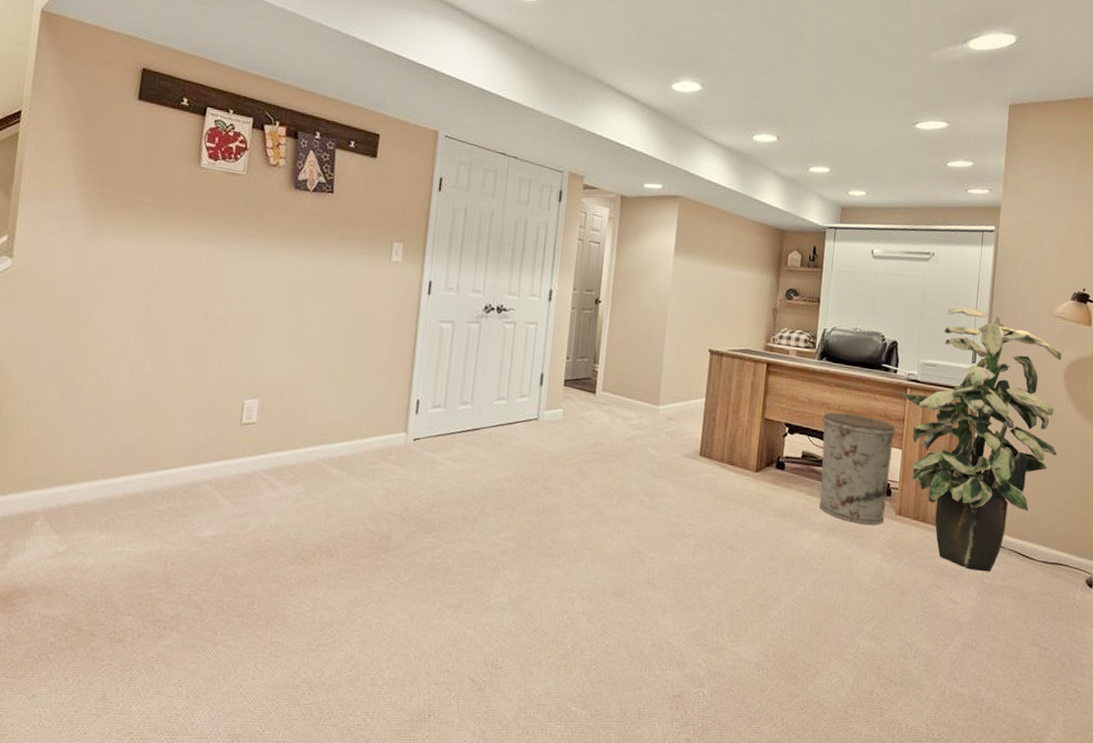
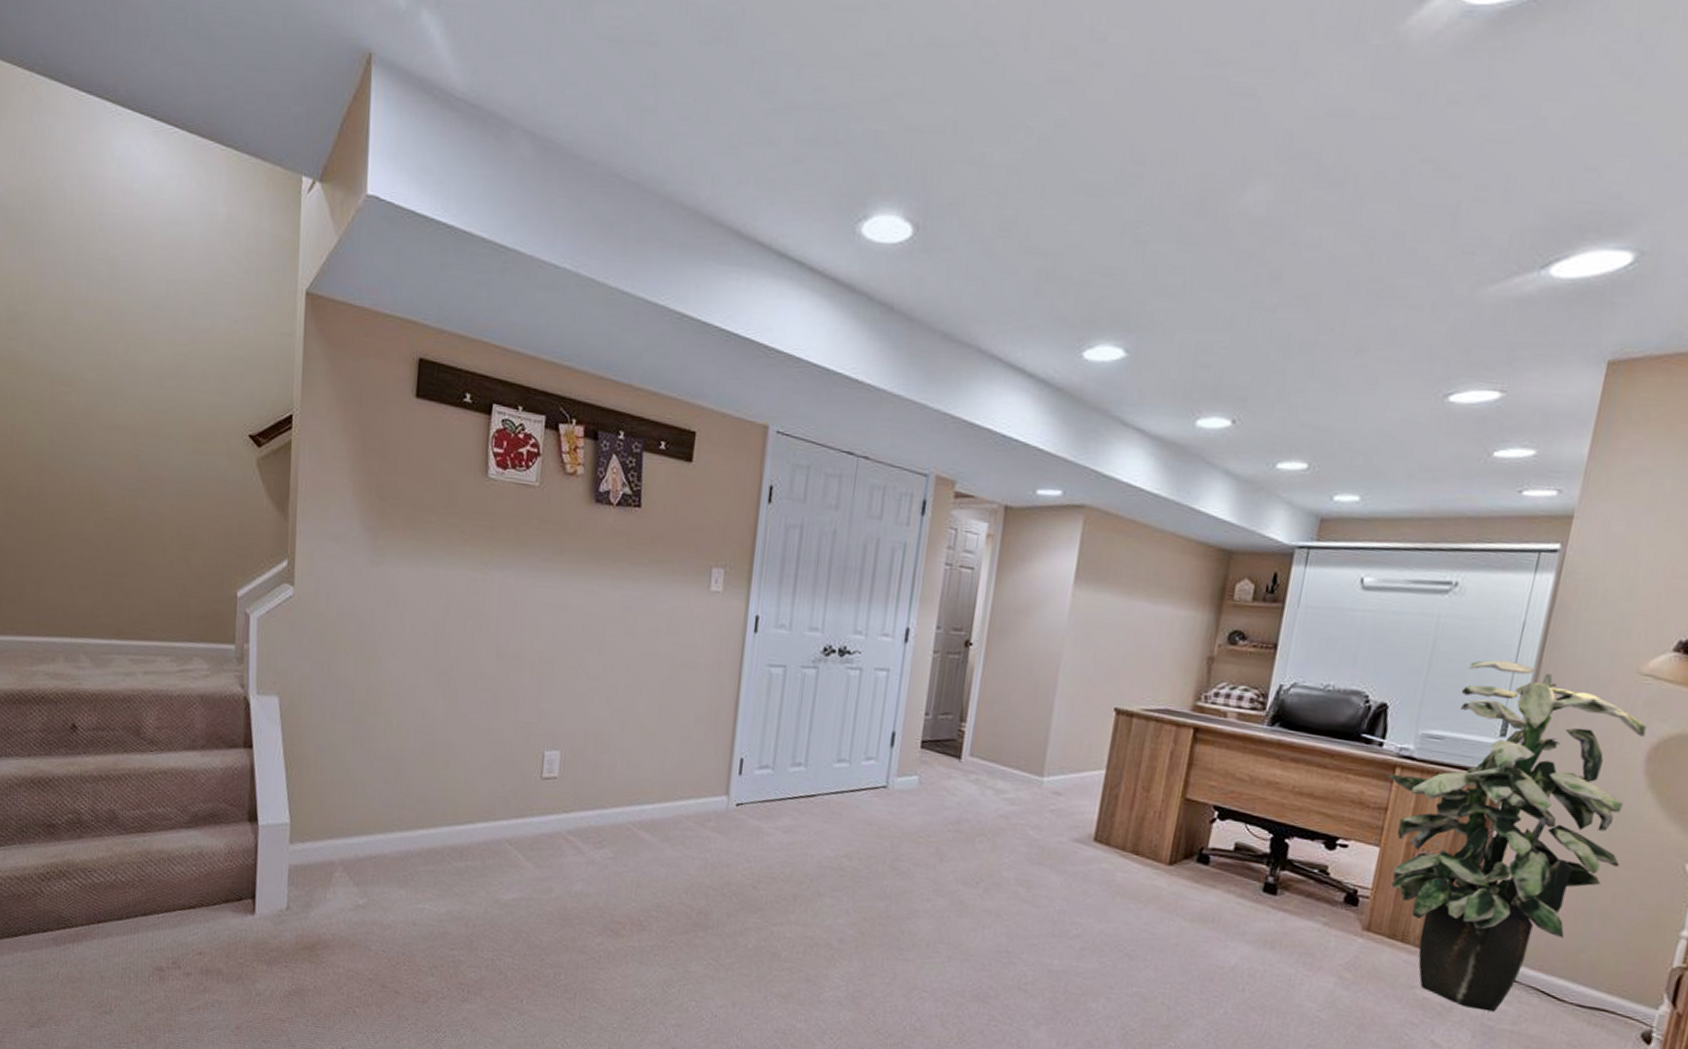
trash can: present [820,412,896,525] -> none [1254,794,1374,941]

